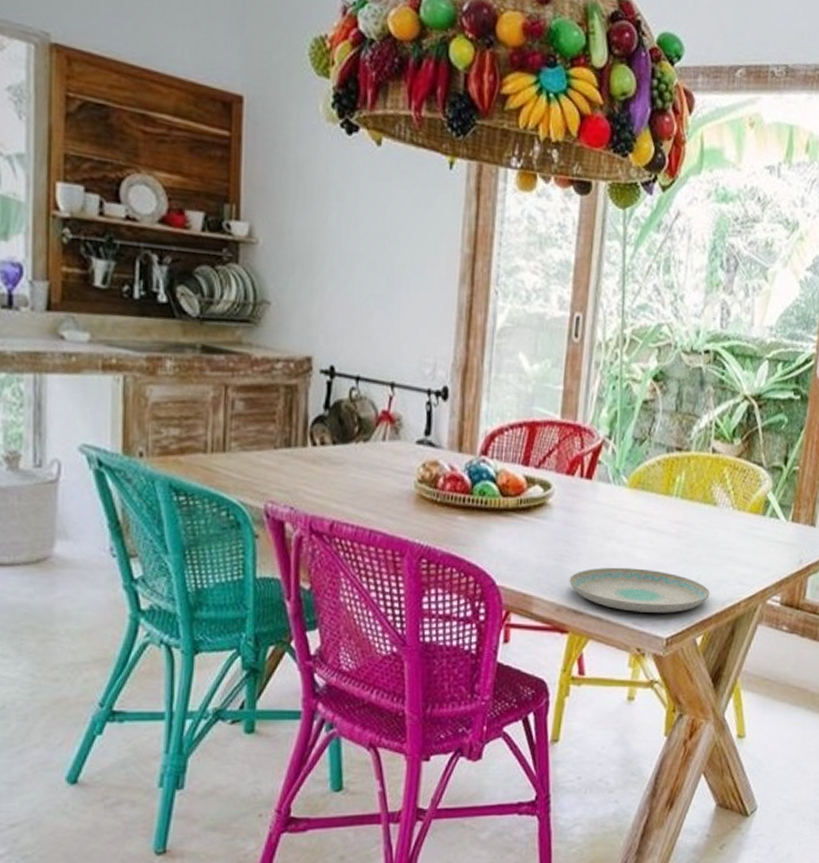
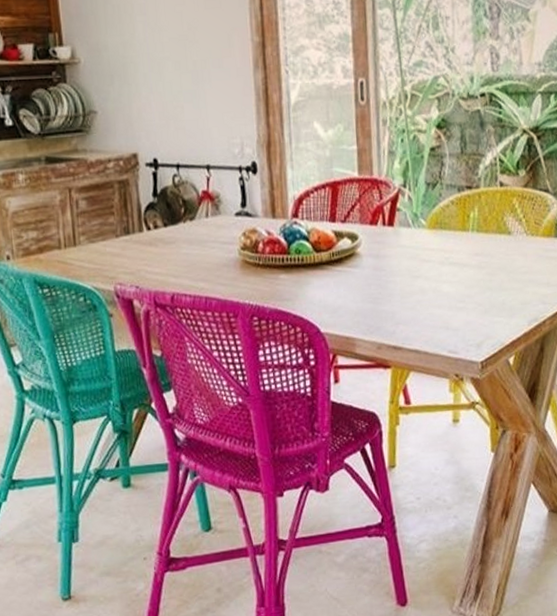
plate: present [569,567,710,613] -> none [385,301,516,342]

